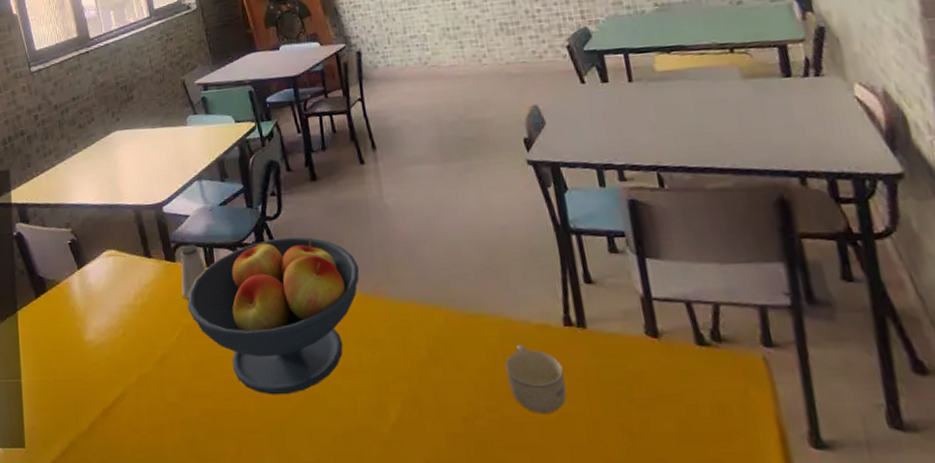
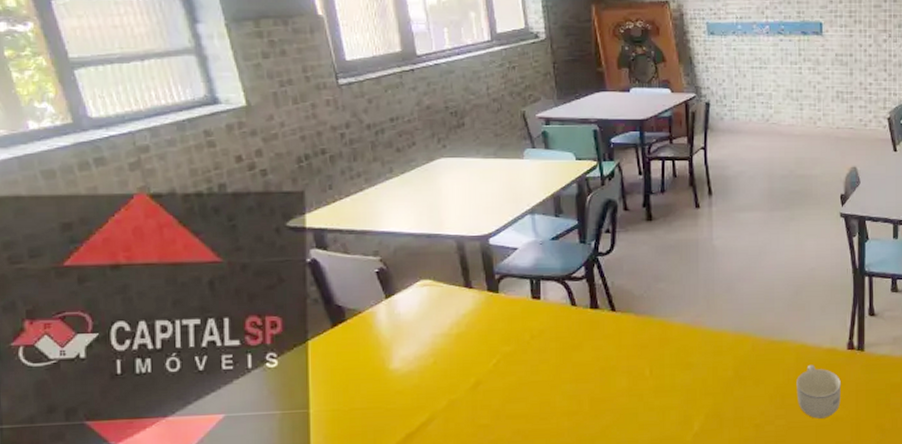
saltshaker: present [180,244,206,299] -> none [503,276,531,328]
fruit bowl: present [187,236,360,395] -> none [507,272,683,414]

